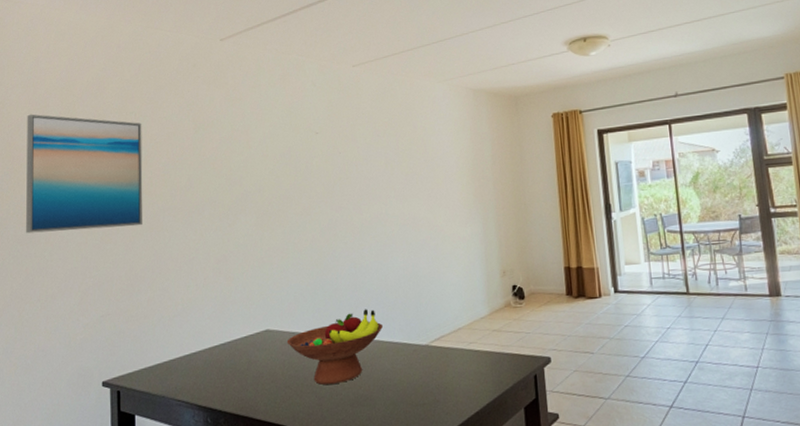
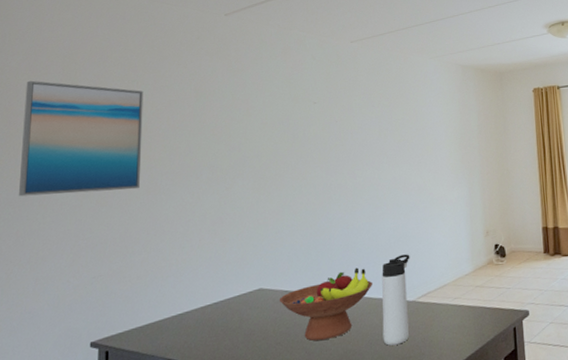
thermos bottle: none [392,295,422,392] -> present [382,254,410,346]

